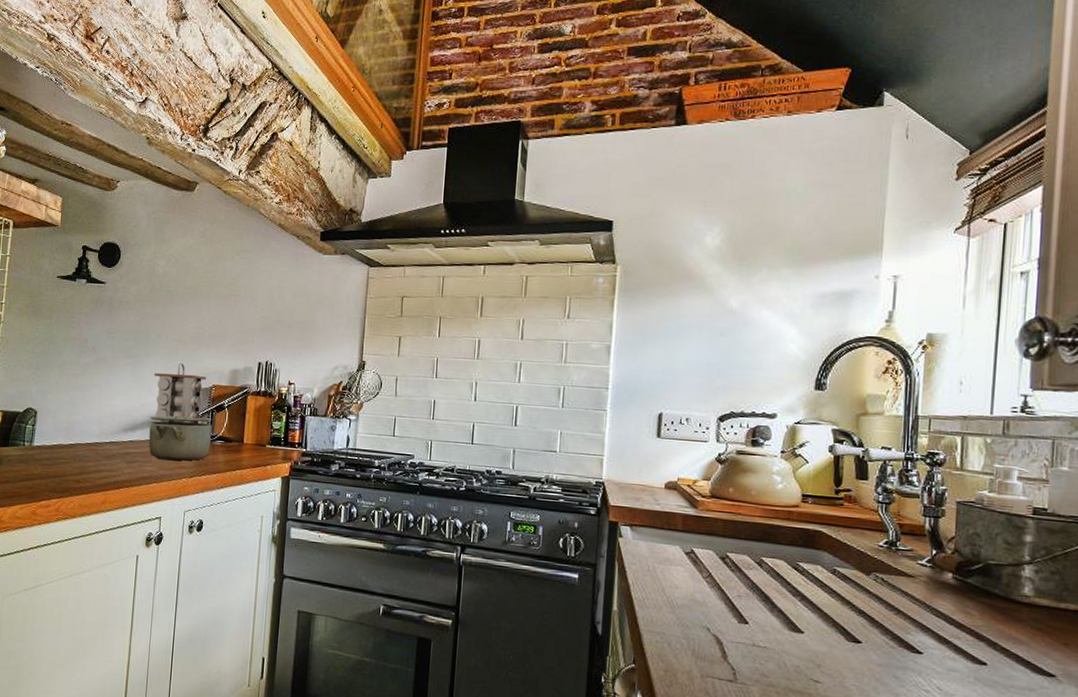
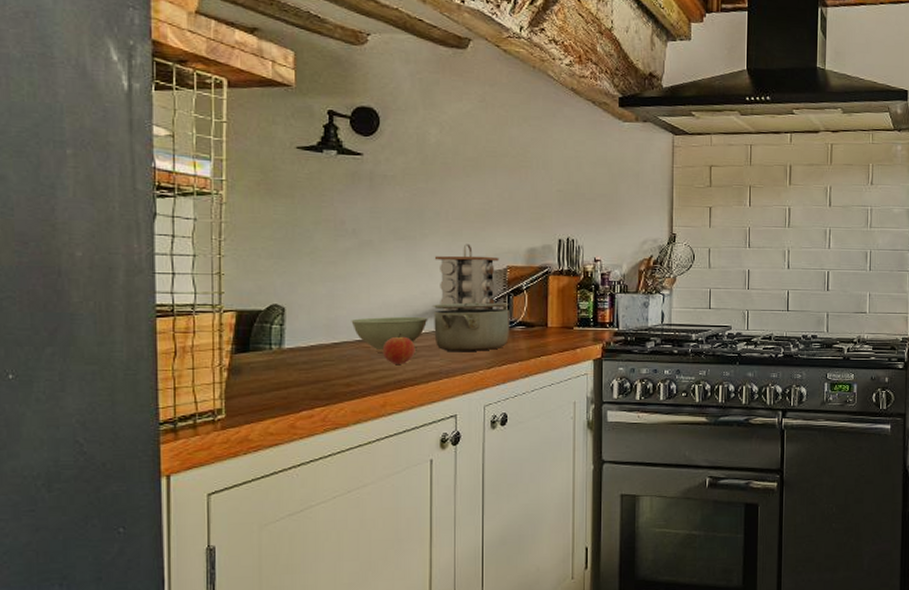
bowl: none [85,424,145,456] -> present [351,316,428,353]
fruit: none [106,438,133,467] -> present [382,332,415,364]

